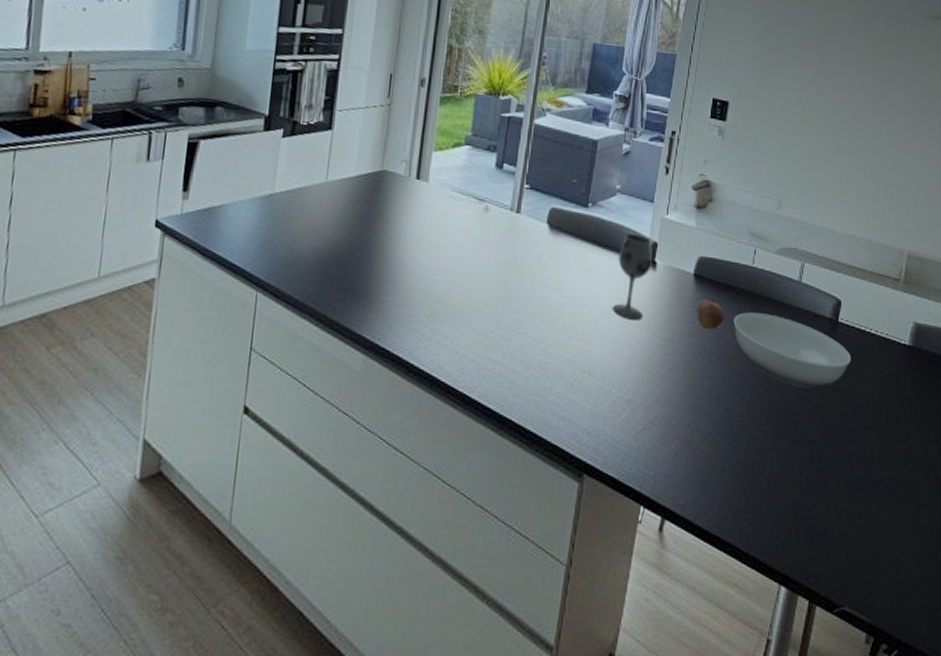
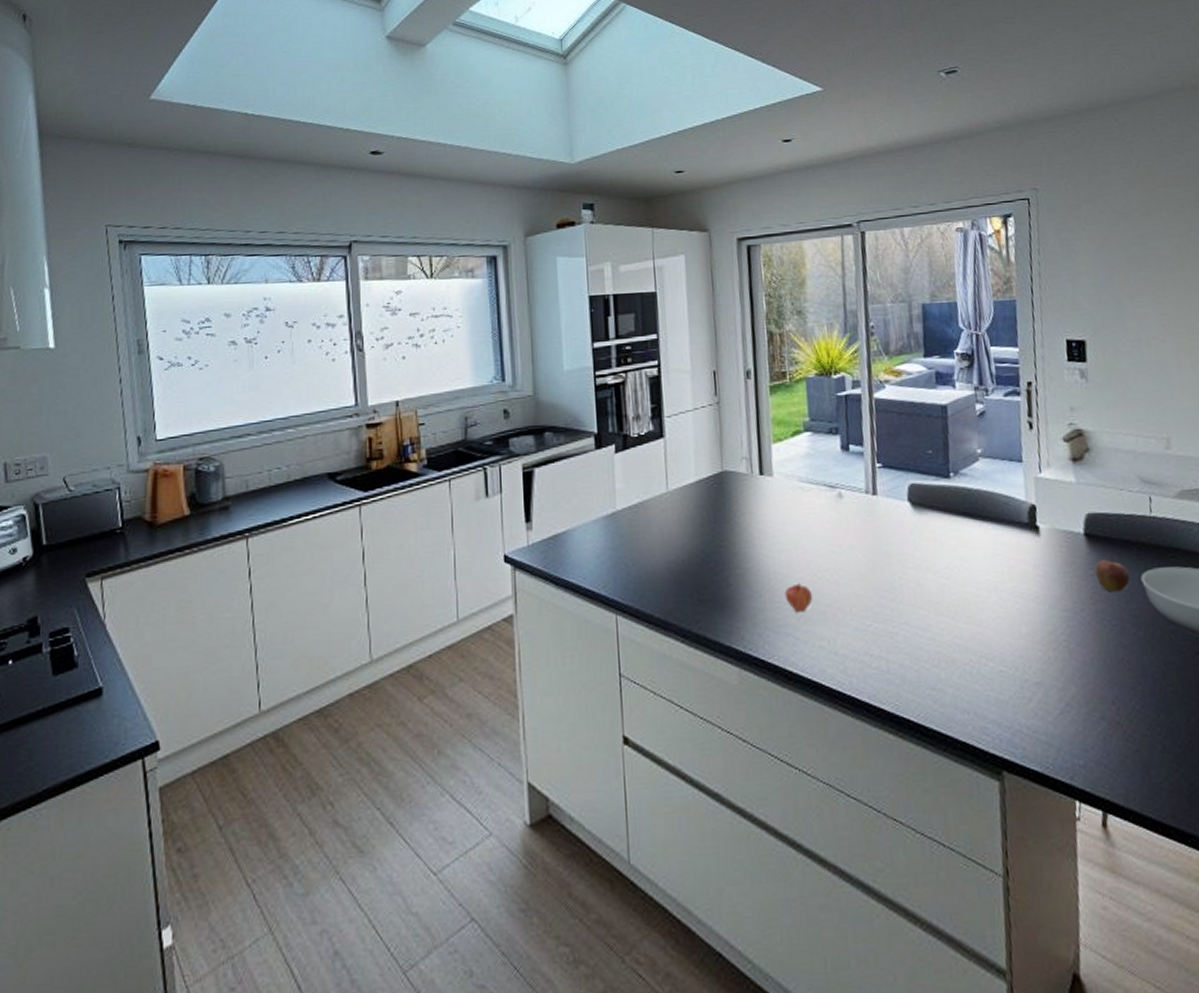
fruit: none [419,284,445,312] -> present [784,583,813,613]
wine glass: present [613,233,652,320] -> none [994,498,1035,593]

